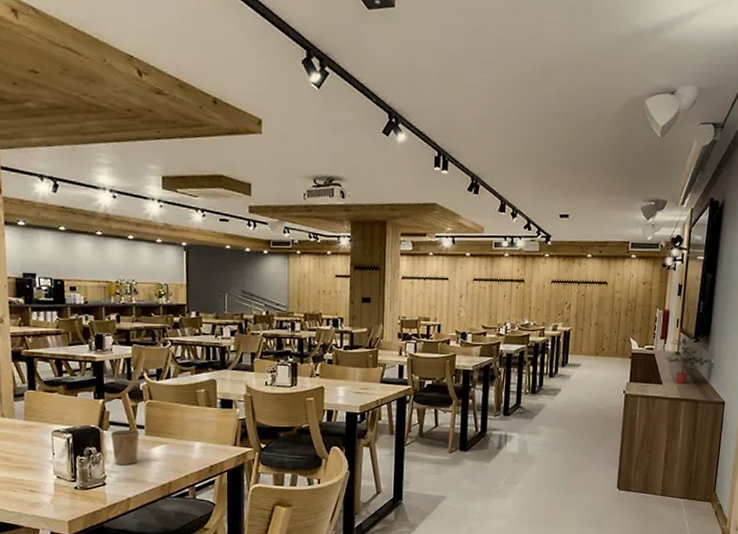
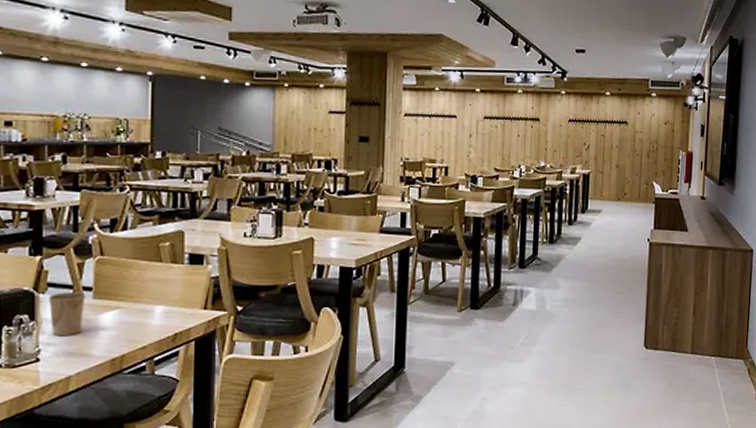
potted plant: present [665,337,712,385] -> none [689,181,738,231]

